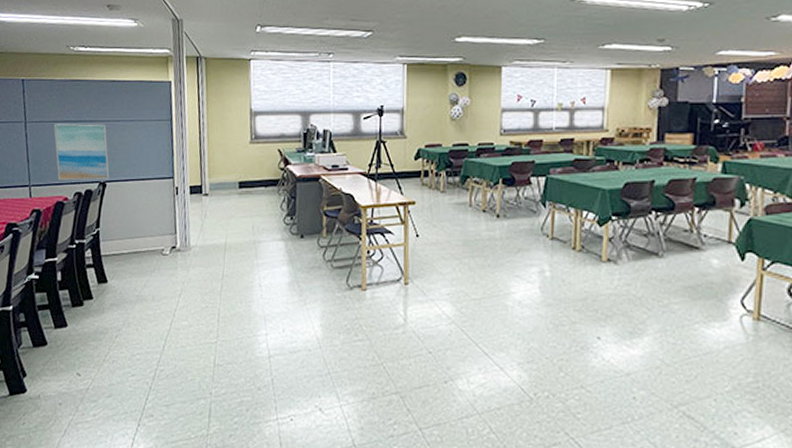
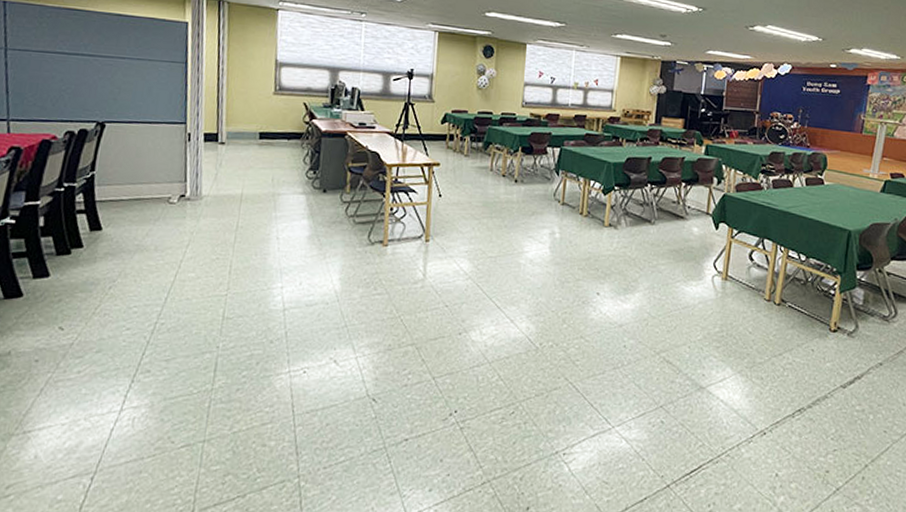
wall art: present [53,124,110,181] -> none [42,54,110,120]

